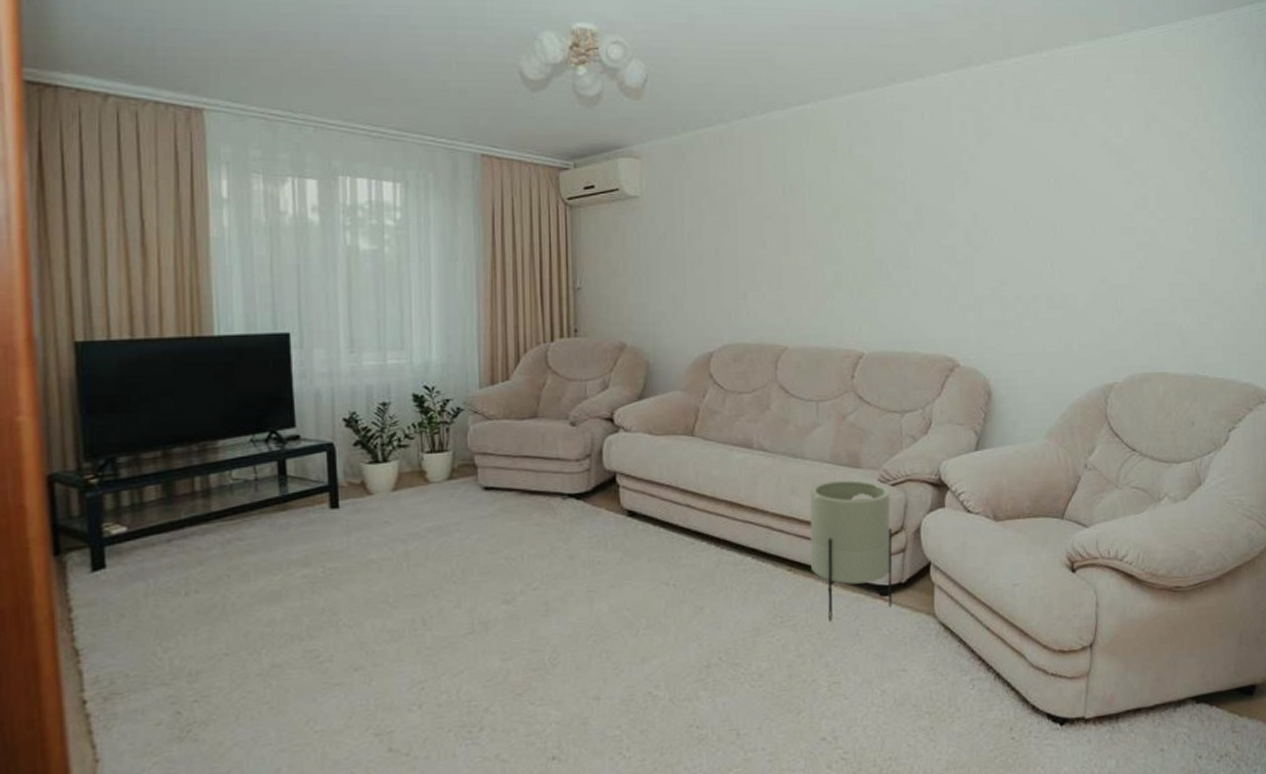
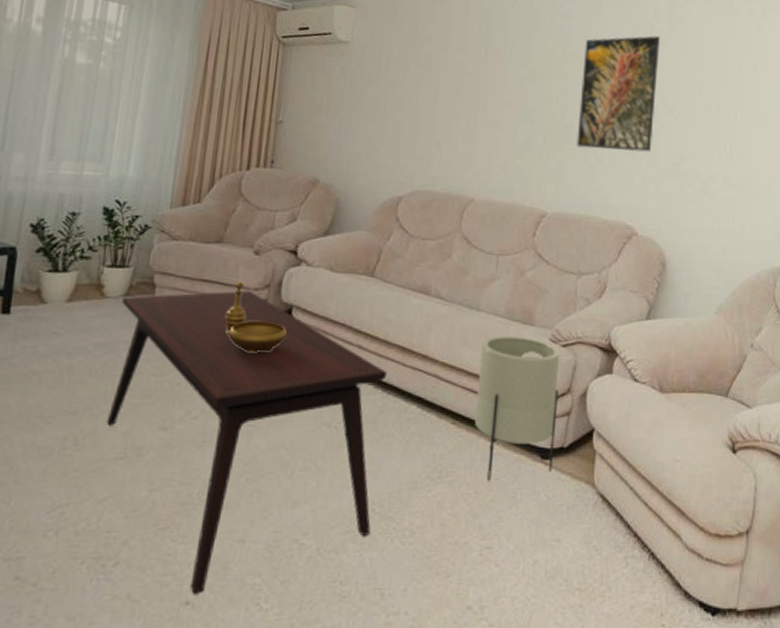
coffee table: none [445,461,720,750] -> present [106,290,388,594]
decorative bowl: none [550,454,615,523] -> present [225,282,288,353]
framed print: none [887,154,970,282] -> present [576,36,661,152]

